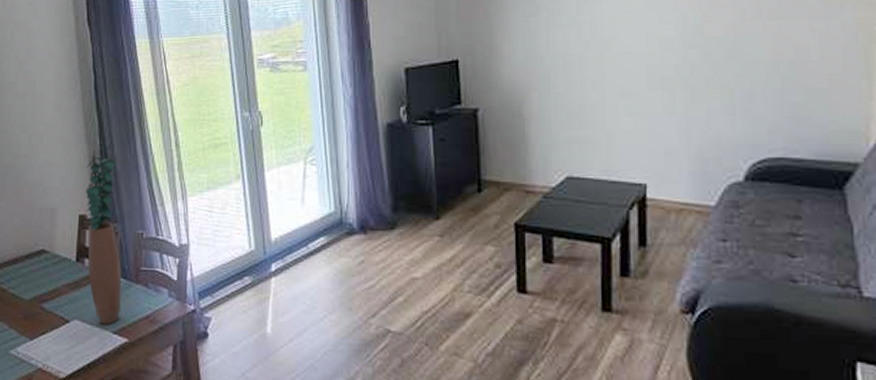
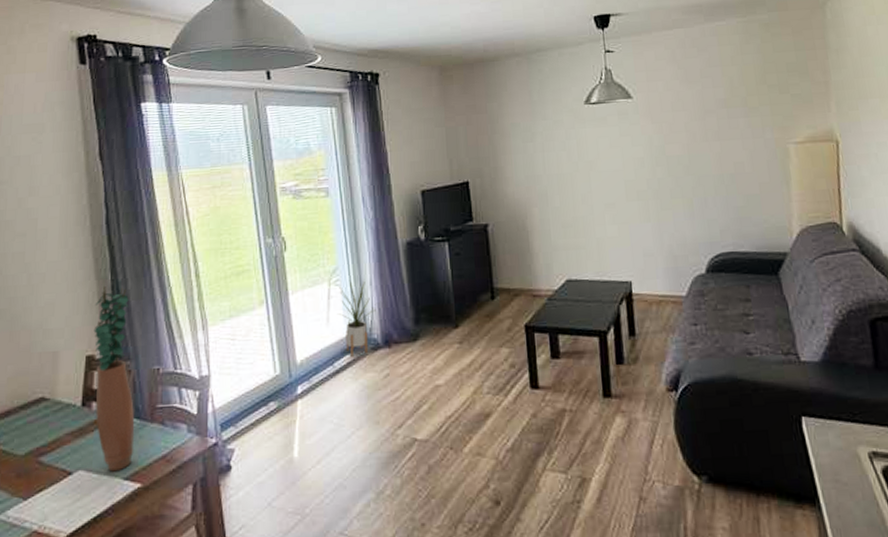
house plant: none [312,160,352,239] -> present [337,280,376,357]

